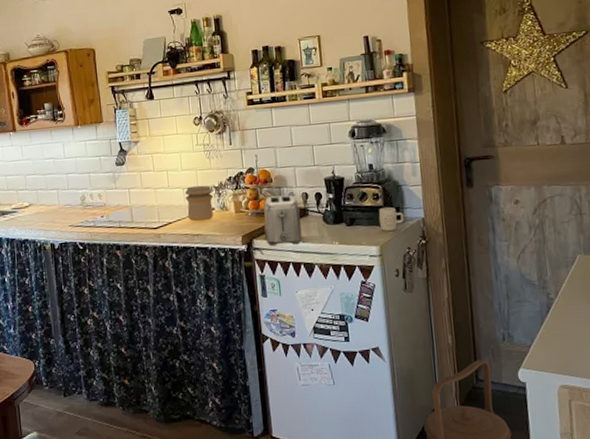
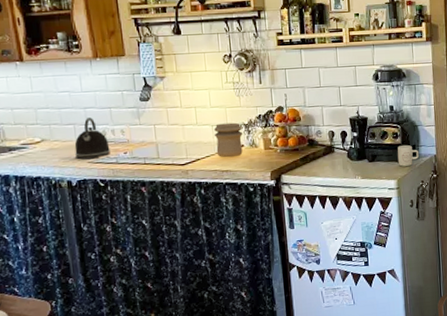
kettle: none [57,182,90,223] -> present [74,117,111,160]
toaster: present [263,195,303,247] -> none [292,133,329,182]

